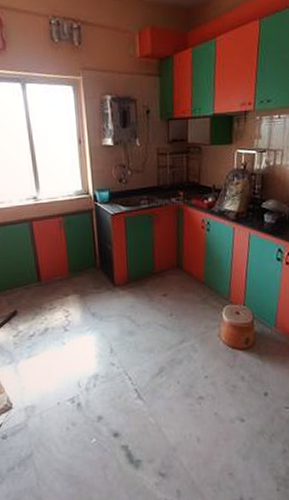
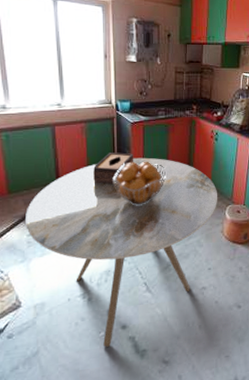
dining table: none [10,252,213,454] -> present [25,157,218,347]
tissue box: none [73,248,117,283] -> present [92,152,134,185]
fruit basket: none [95,257,152,306] -> present [112,162,166,206]

